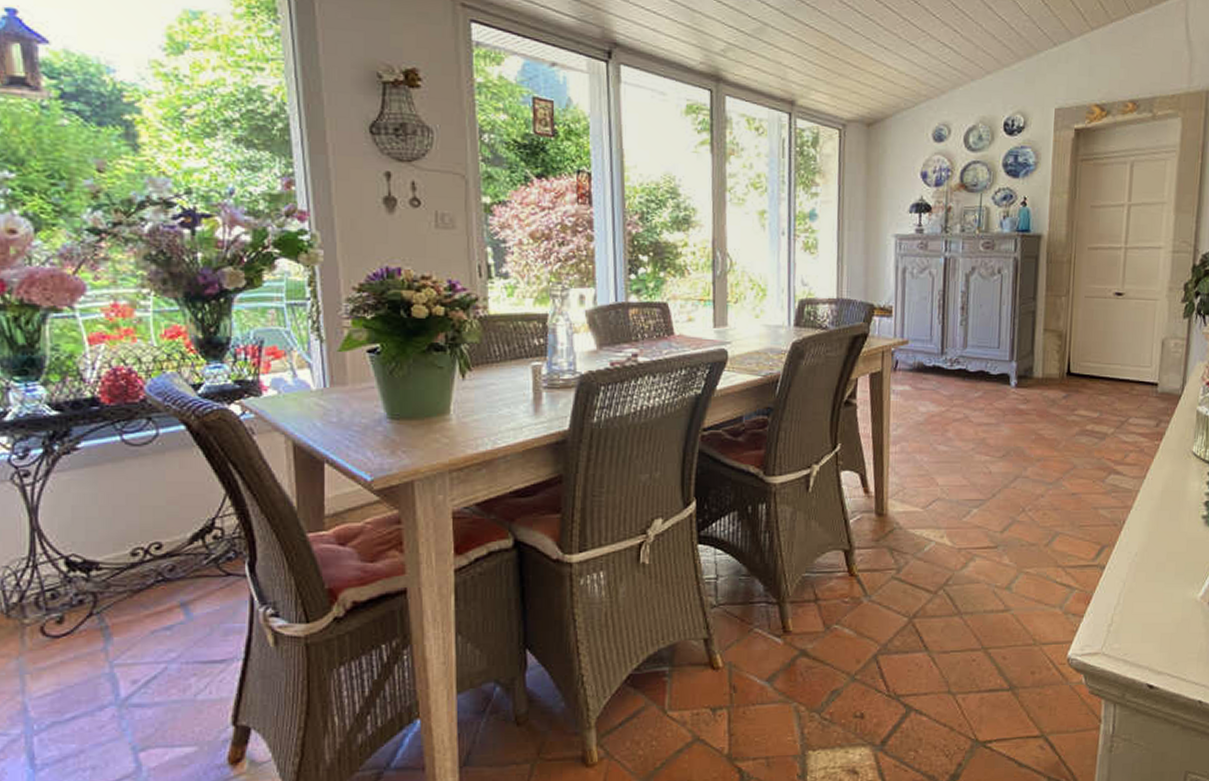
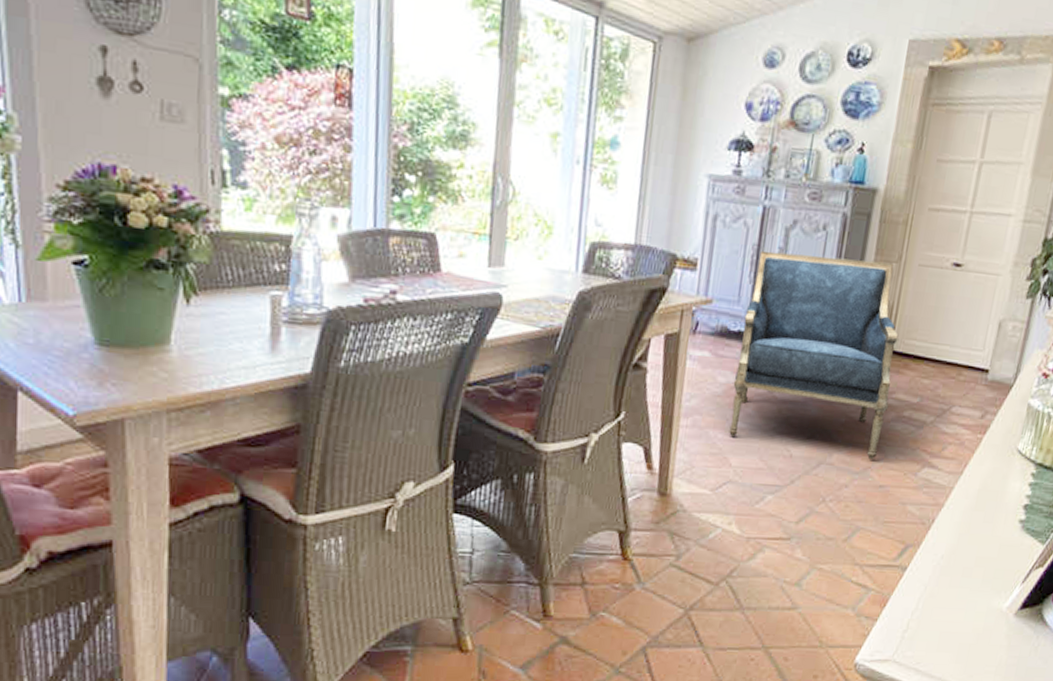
armchair: none [933,295,1074,471] -> present [729,250,898,460]

